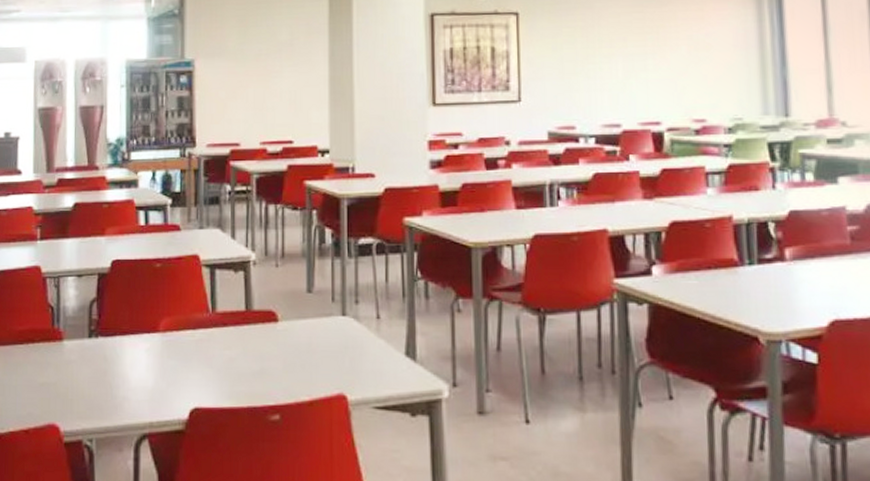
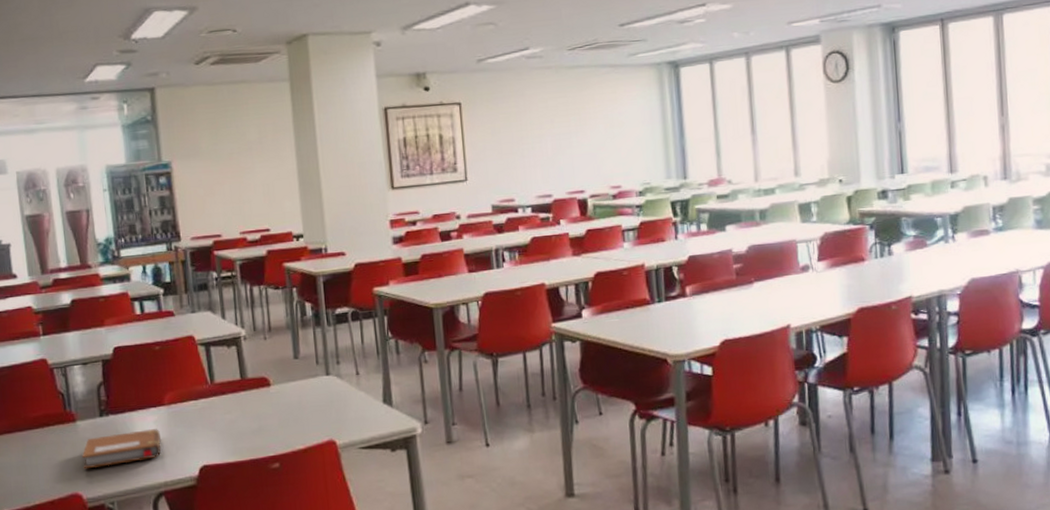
notebook: none [63,358,152,397] -> present [81,429,162,469]

